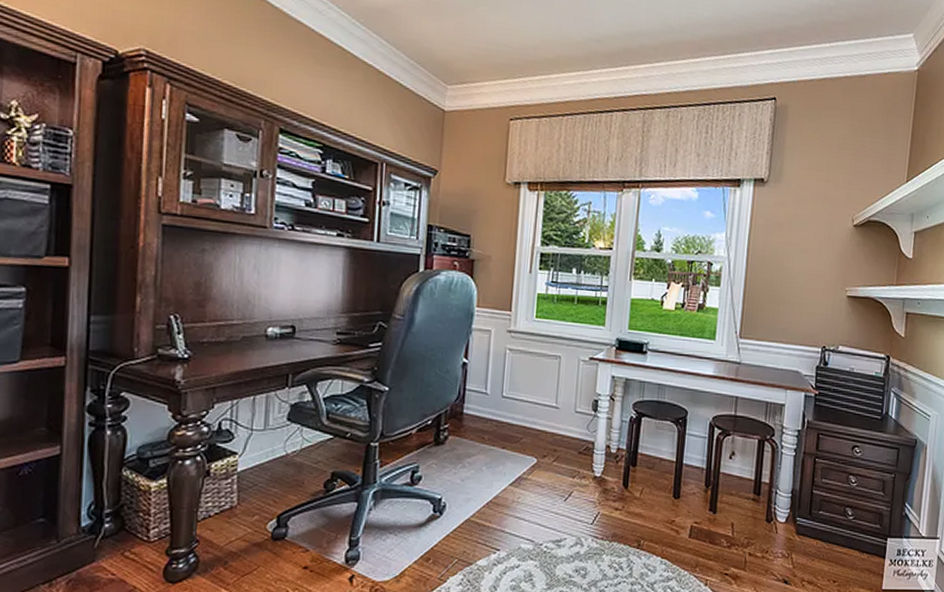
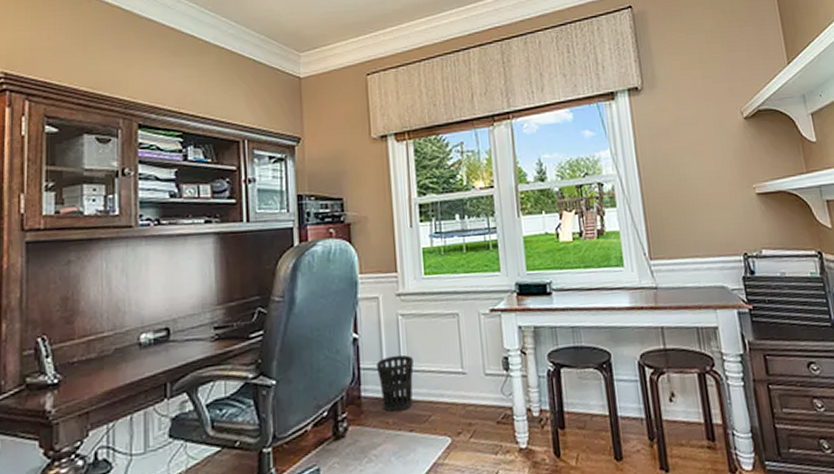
wastebasket: none [480,383,514,431] -> present [377,354,414,413]

